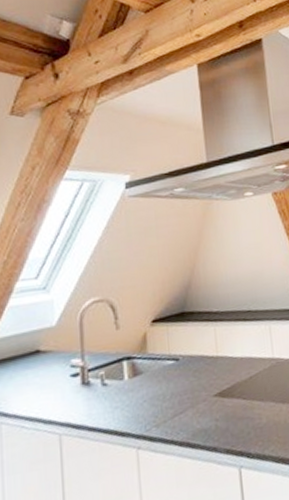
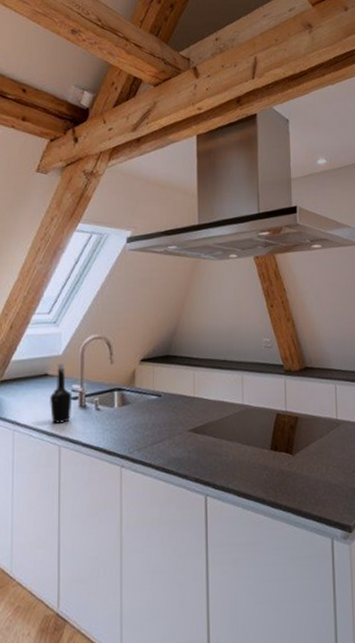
bottle: none [44,335,73,409] -> present [50,363,73,425]

